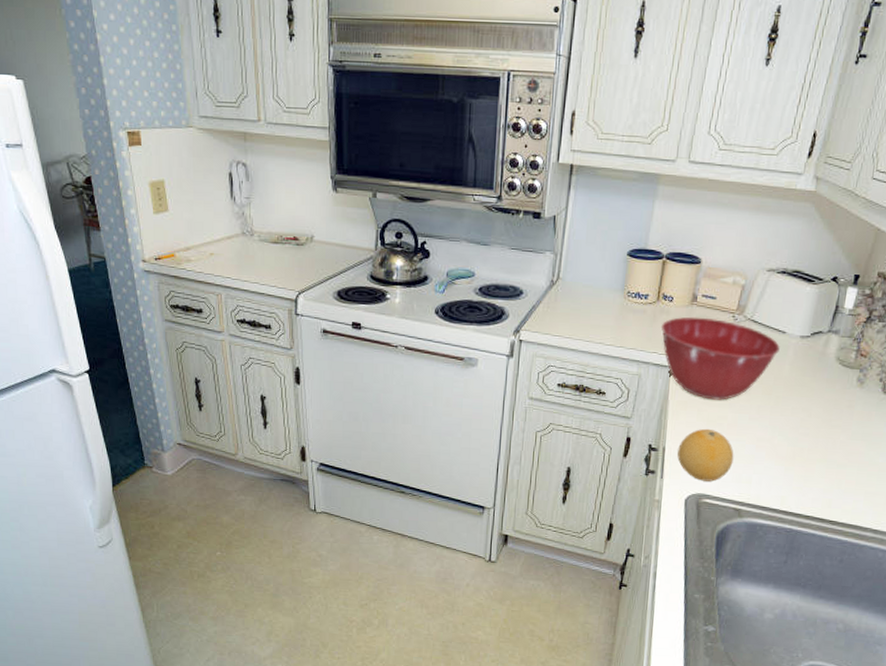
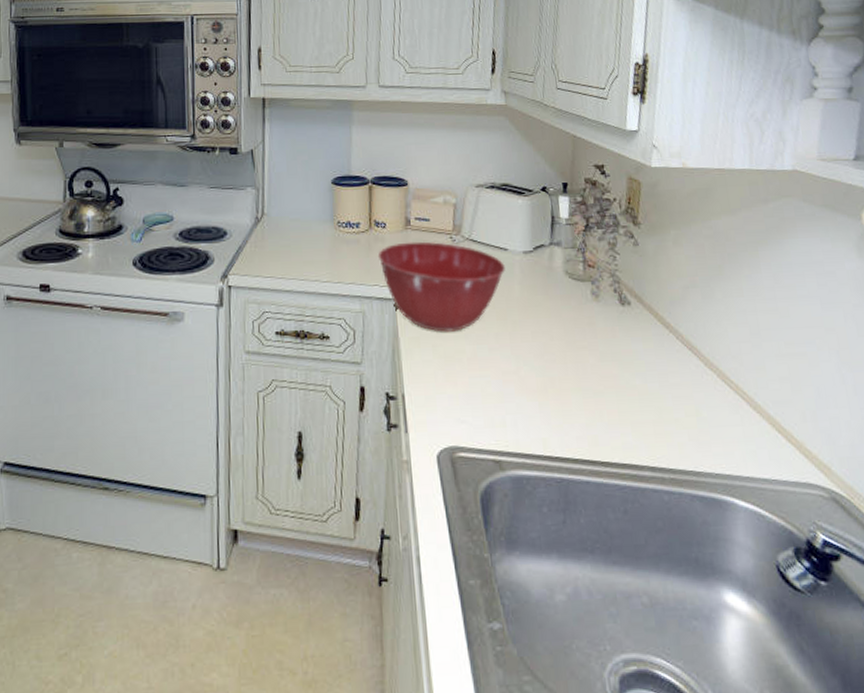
fruit: present [677,428,734,482] -> none [419,366,482,431]

